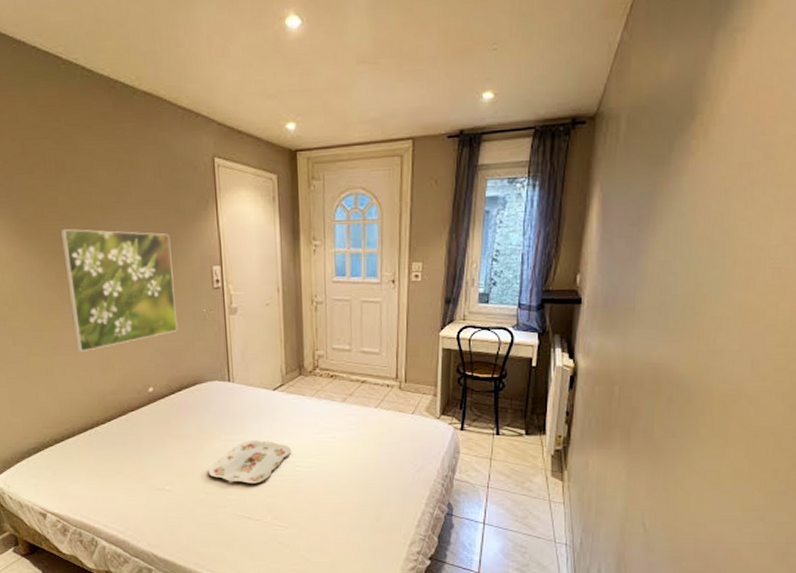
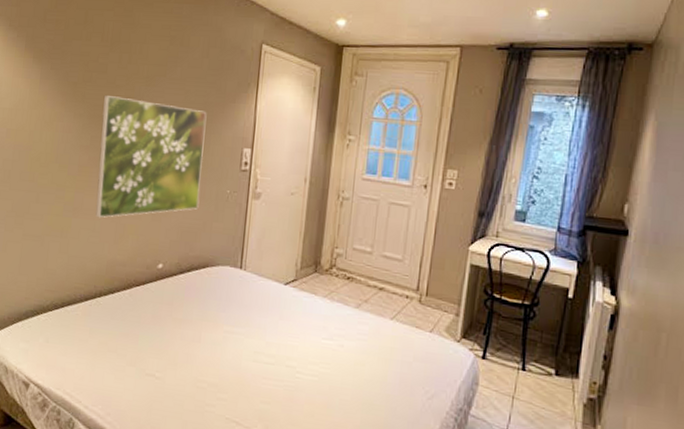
serving tray: present [208,440,292,484] -> none [203,335,295,385]

